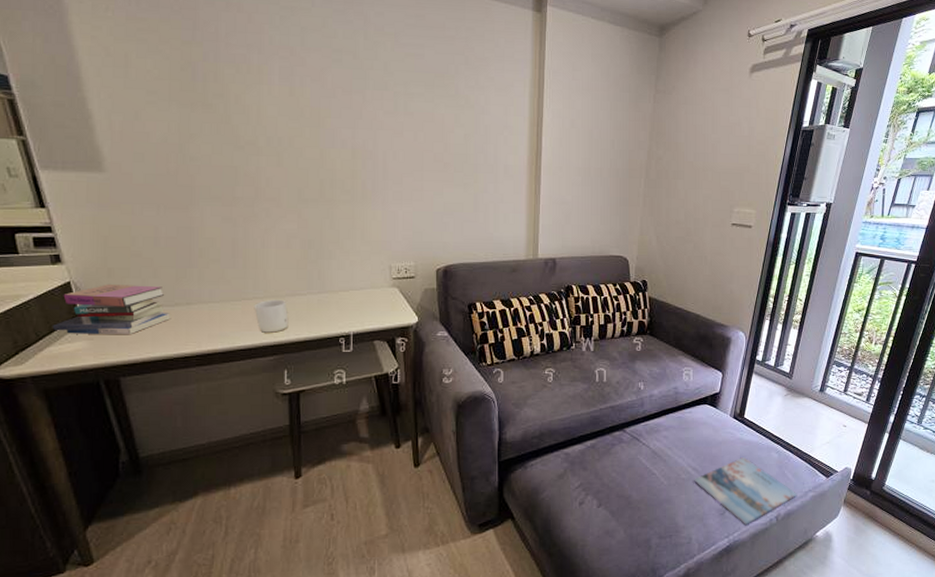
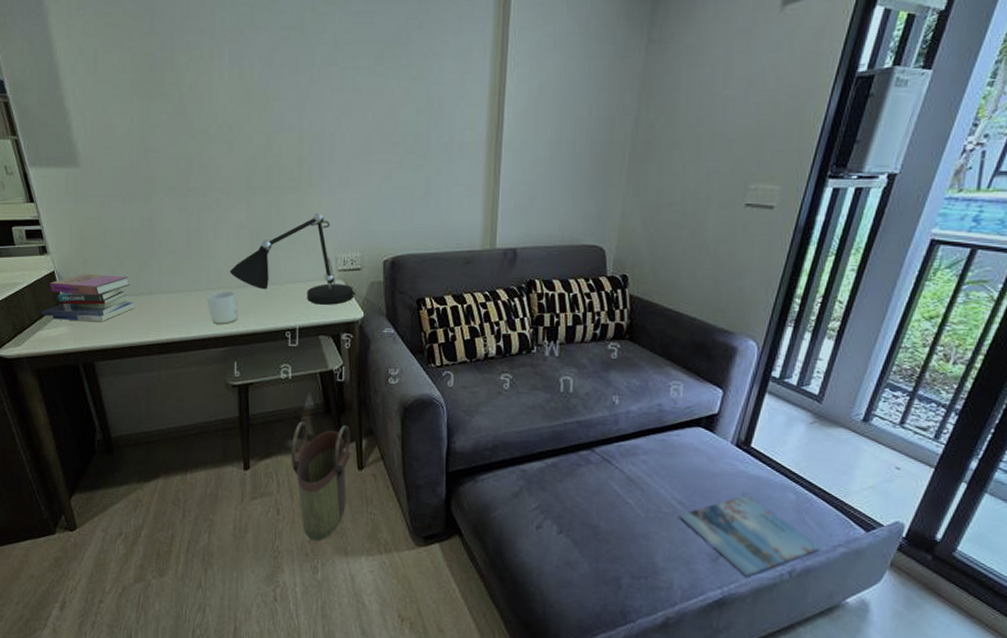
desk lamp: none [279,224,410,311] -> present [229,212,356,305]
shopping bag: none [345,425,407,542] -> present [291,421,351,541]

